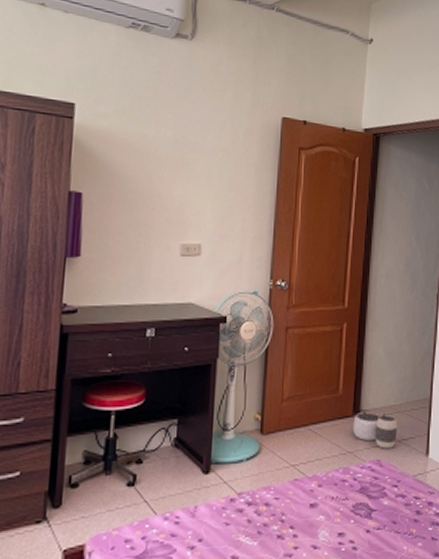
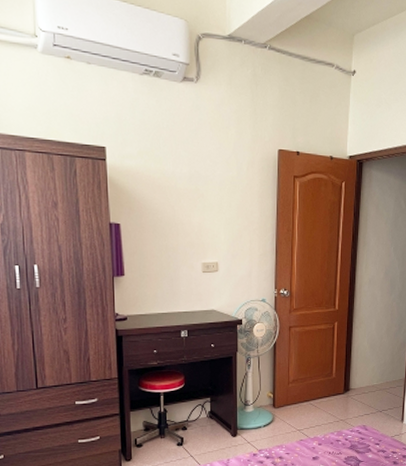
waste basket: present [353,411,397,449] -> none [344,389,379,417]

